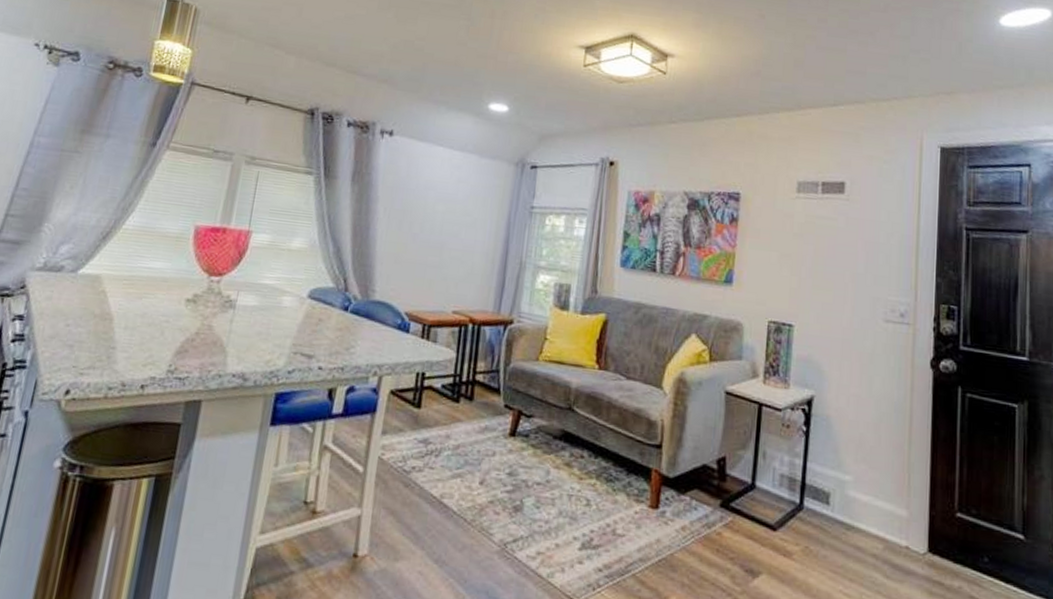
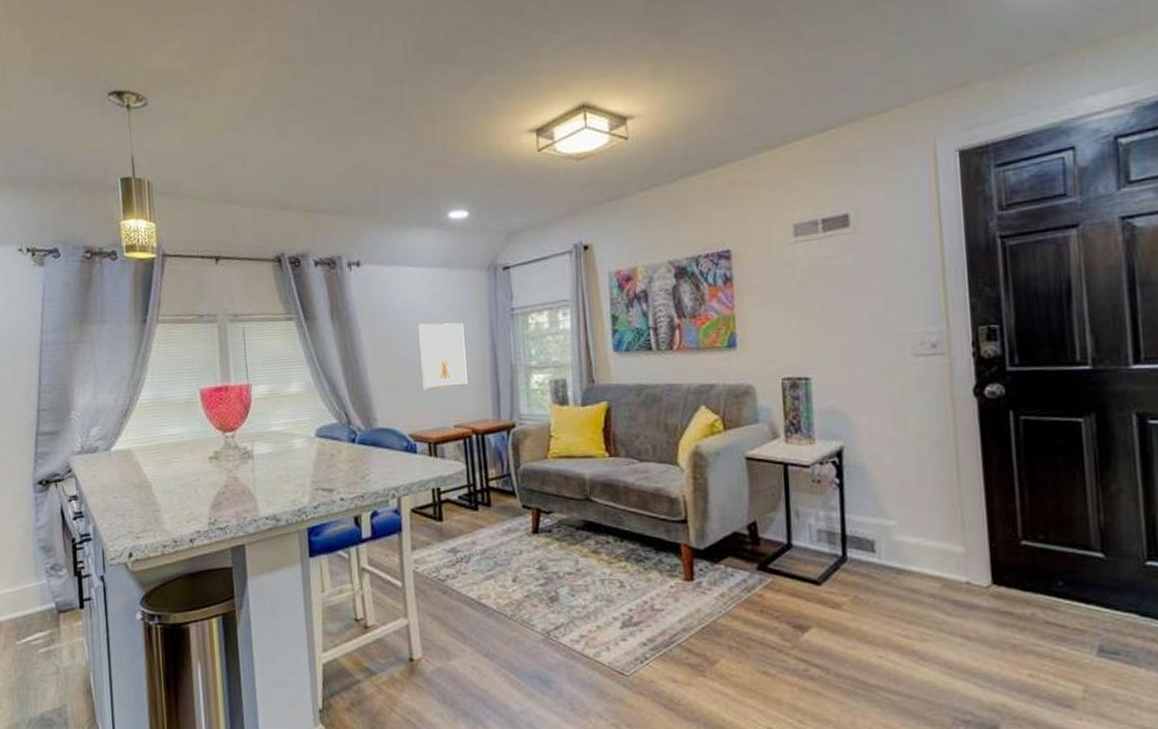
picture frame: none [429,204,482,273] -> present [418,322,468,391]

